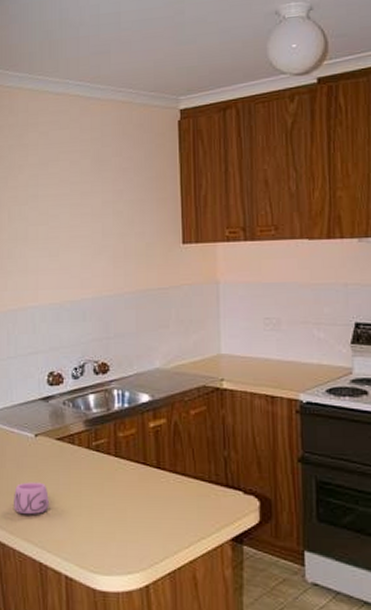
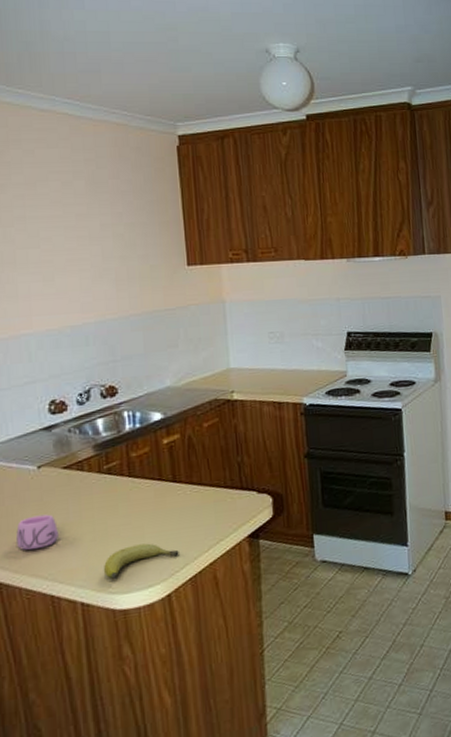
fruit: none [88,527,159,556] -> present [104,543,179,578]

